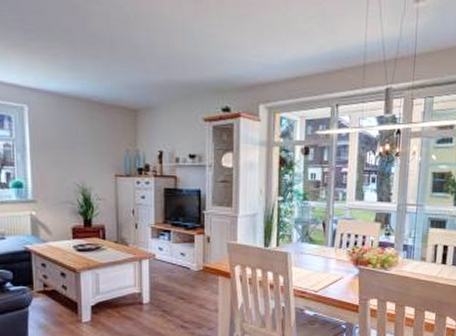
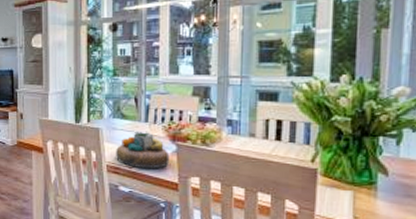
decorative bowl: none [303,255,352,293] -> present [116,131,170,169]

